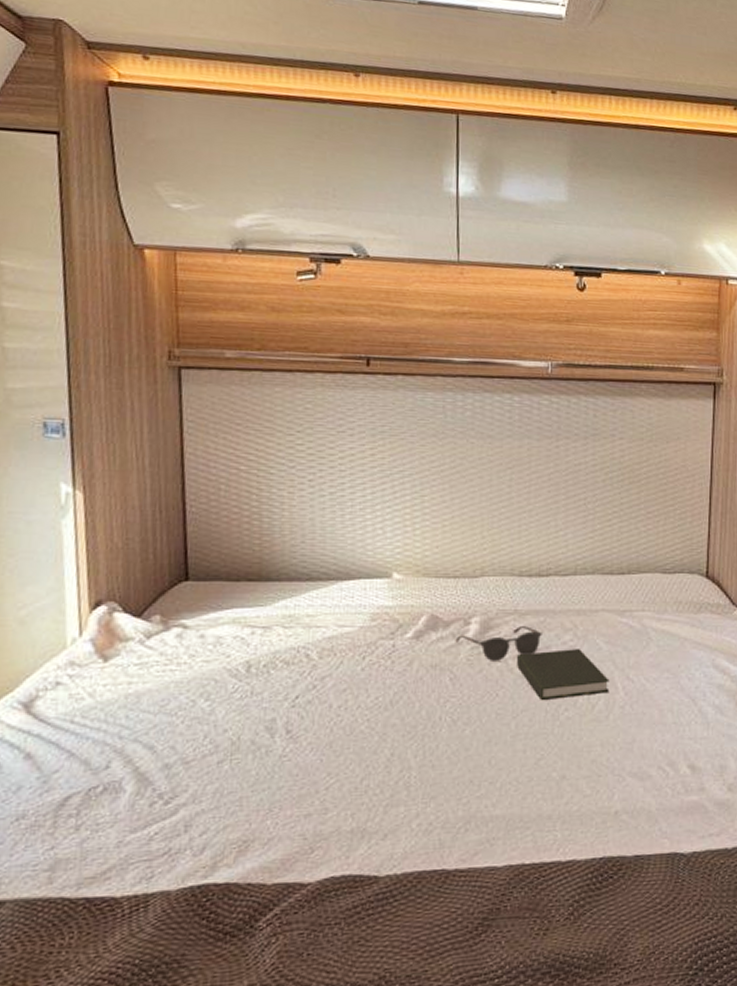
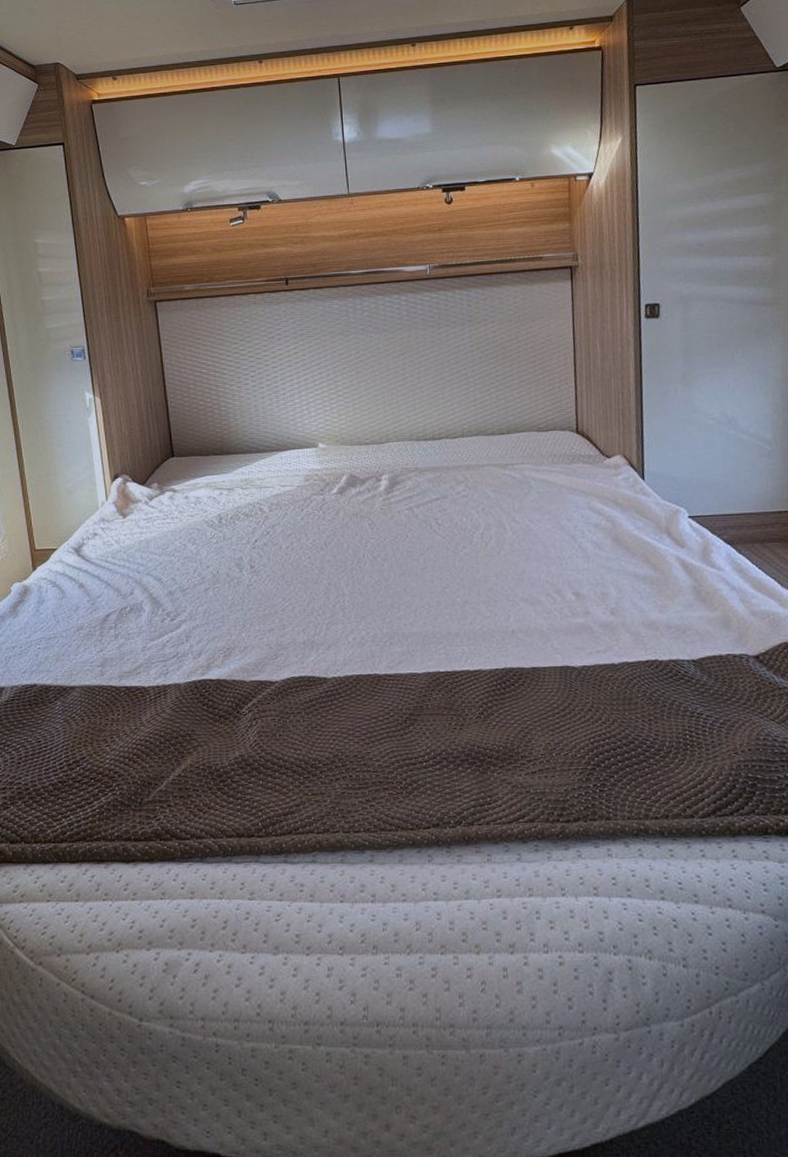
sunglasses: present [455,626,542,661] -> none [370,480,439,510]
book: present [517,649,610,700] -> none [420,497,499,540]

